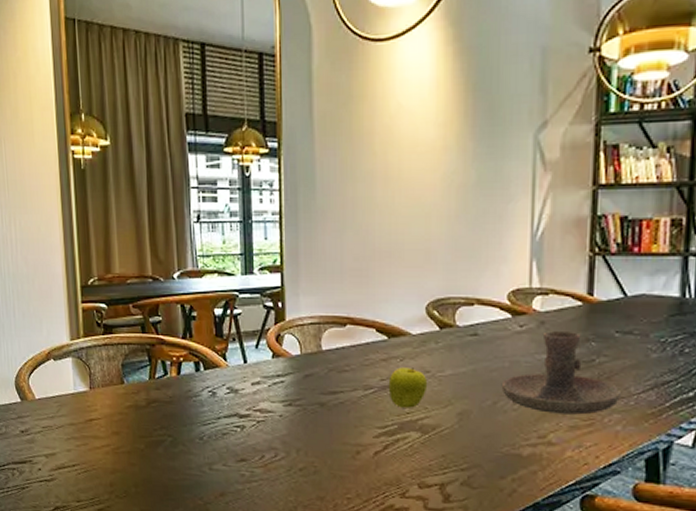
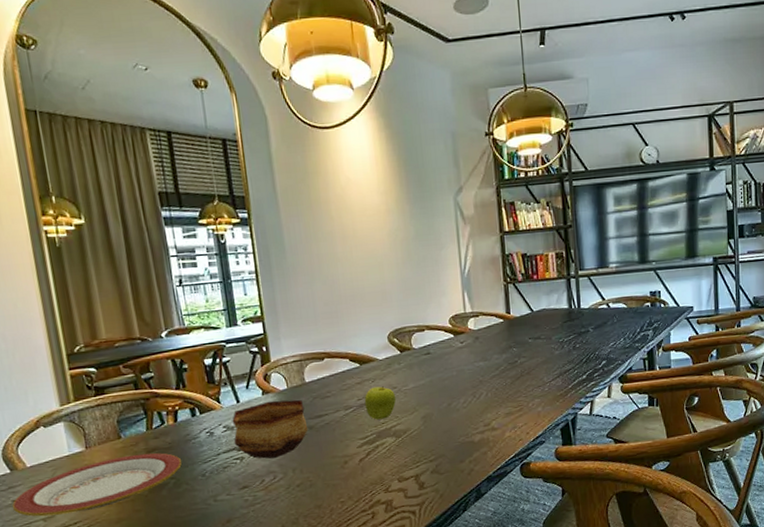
plate: none [19,403,181,455] -> present [12,453,182,517]
bowl: none [236,366,319,433] -> present [232,399,308,459]
candle holder: present [501,331,622,415] -> none [452,342,539,406]

